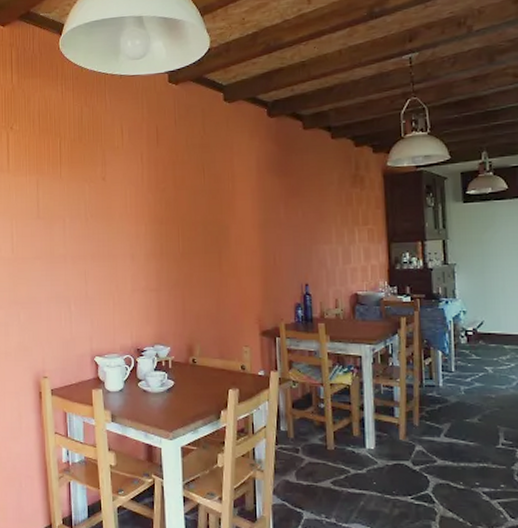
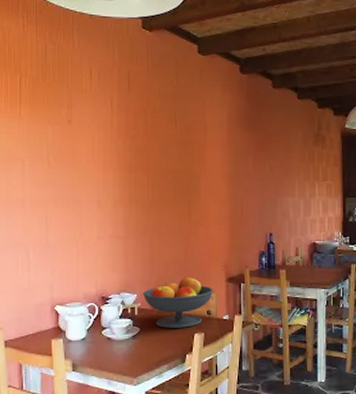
fruit bowl: none [176,330,247,383] -> present [143,277,213,328]

